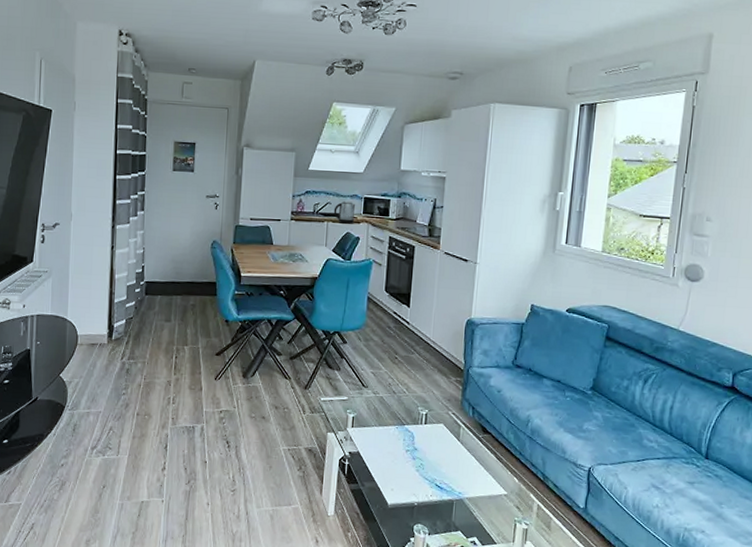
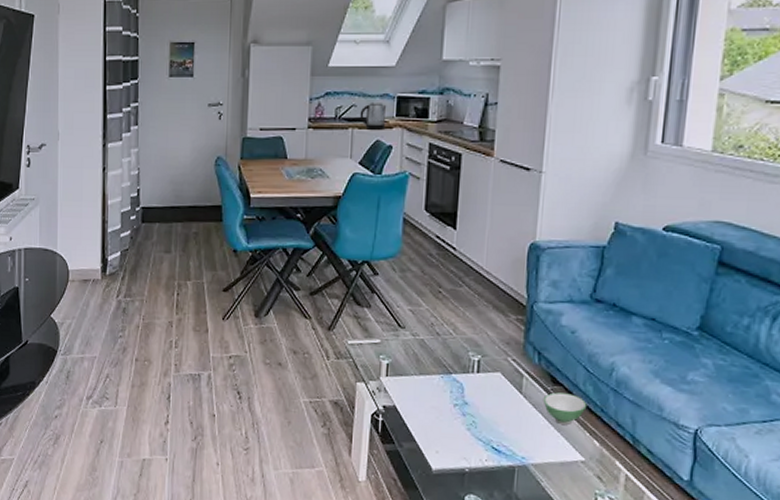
bowl: none [475,439,509,466] -> present [542,392,587,426]

